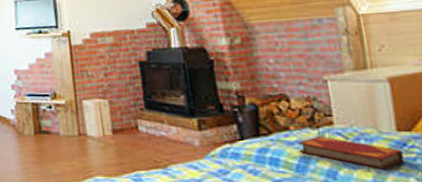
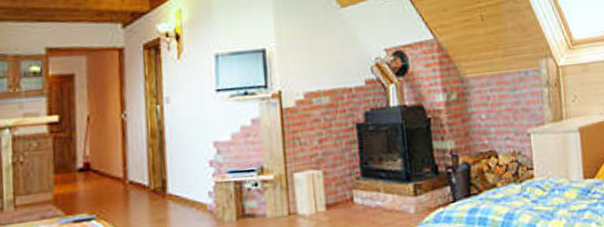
hardback book: present [298,136,405,170] -> none [503,190,589,218]

